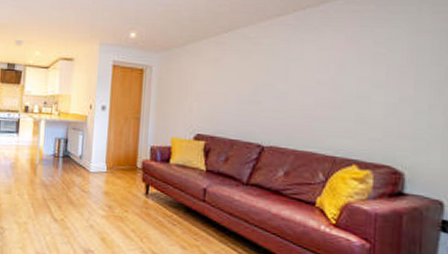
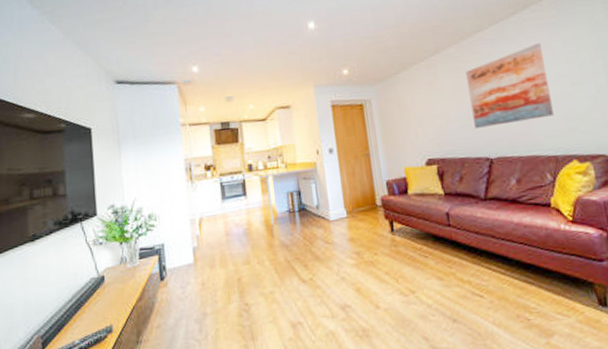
wall art: none [253,37,347,116] -> present [465,43,554,128]

